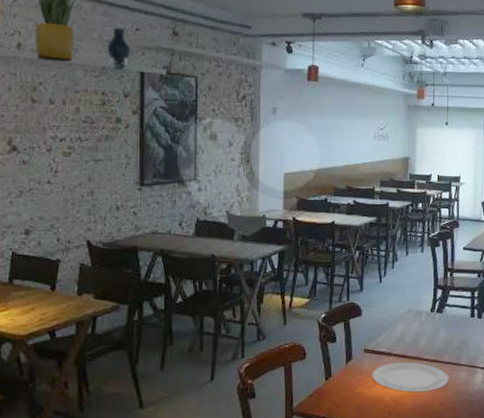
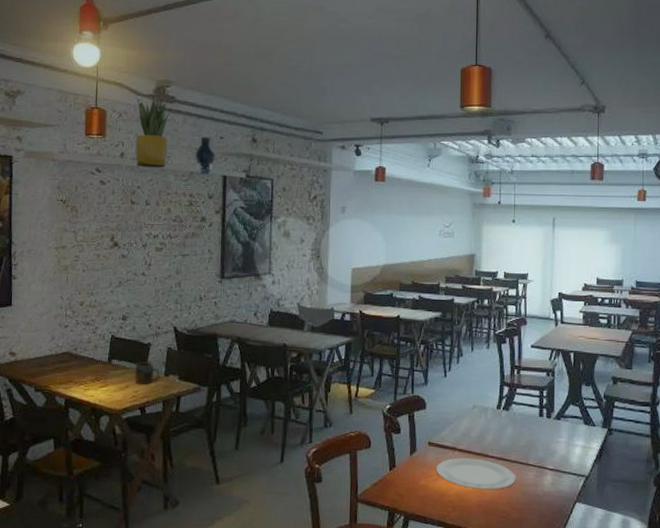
mug: none [41,281,72,305] -> present [134,362,160,384]

